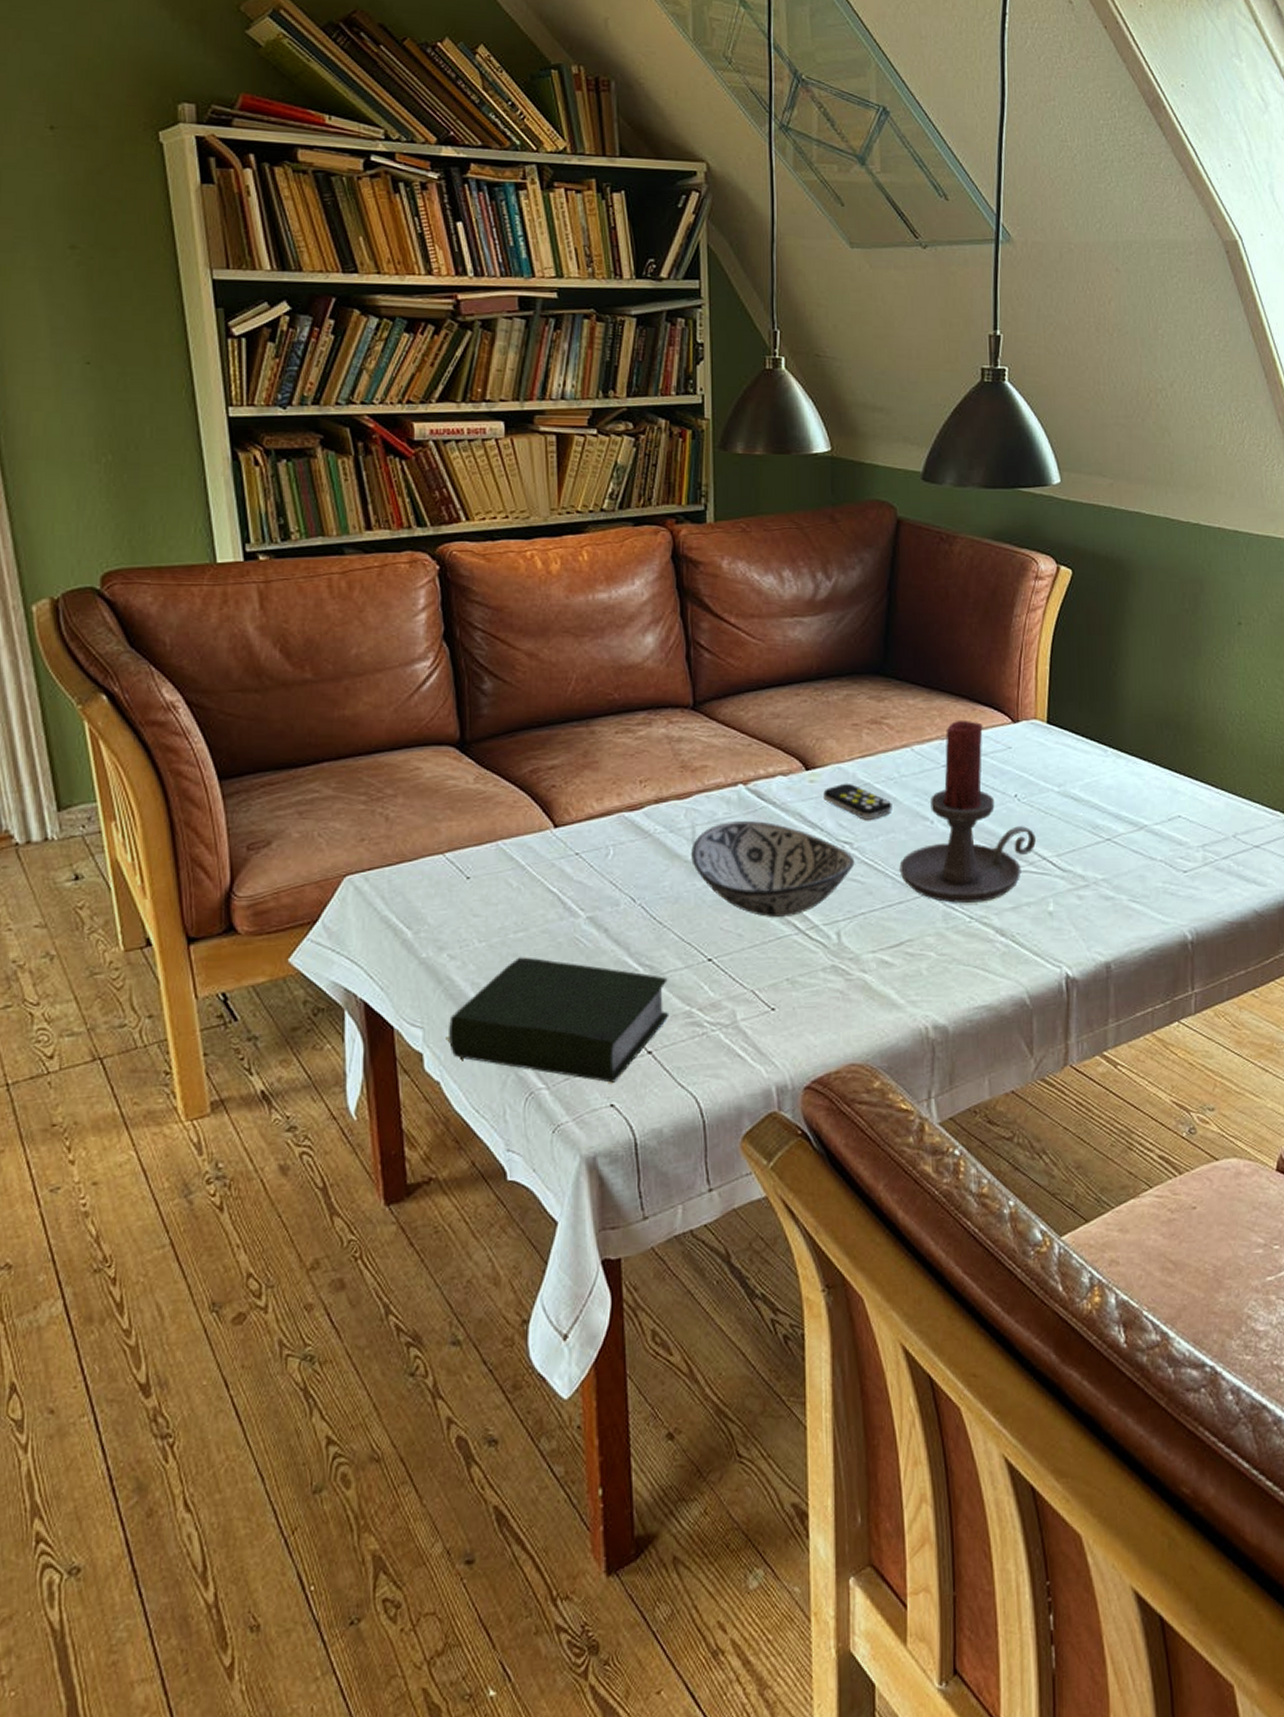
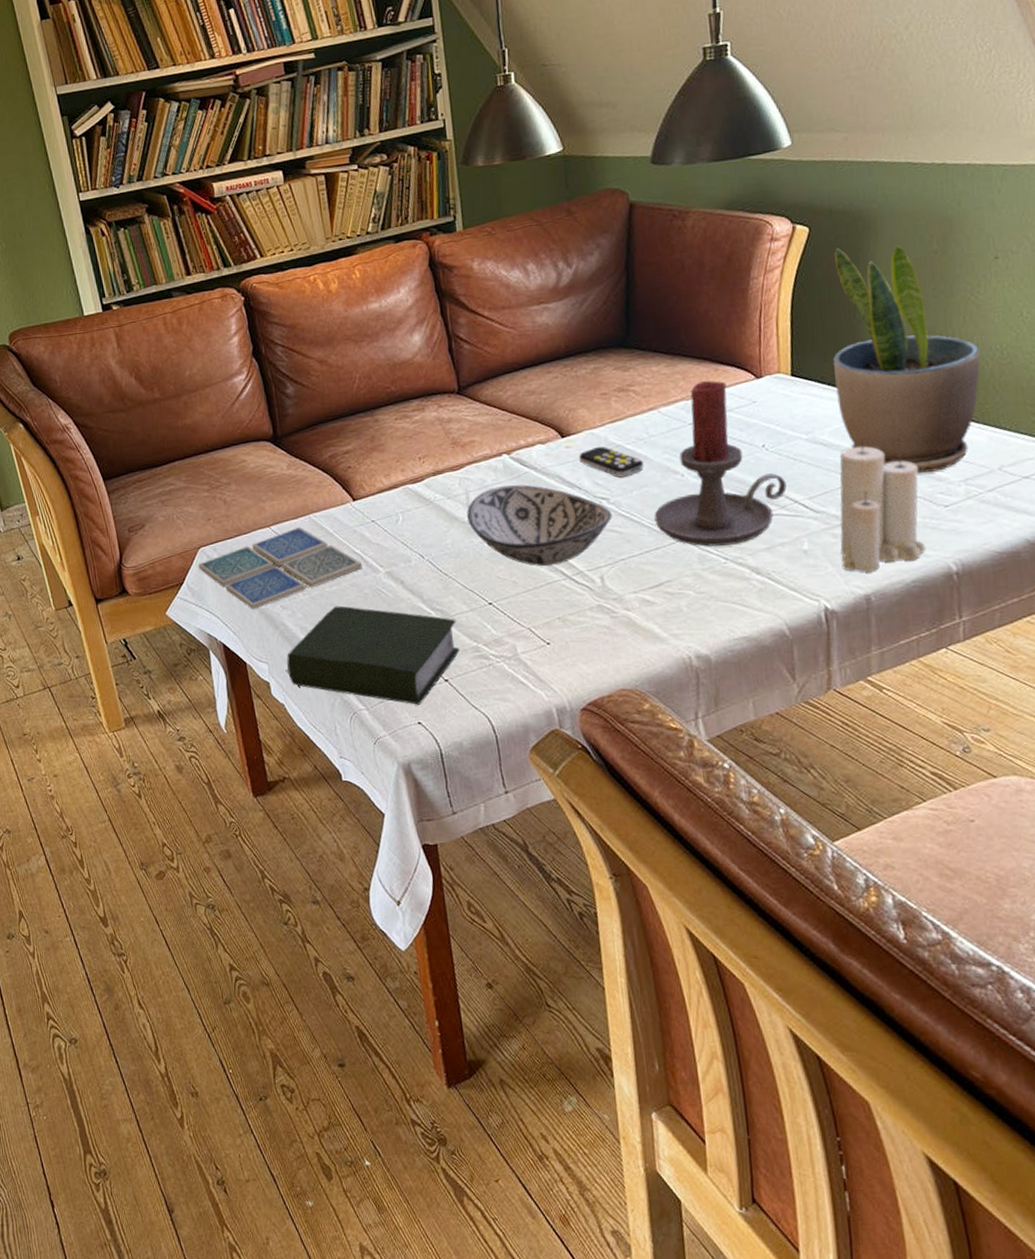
drink coaster: none [341,855,558,958] -> present [198,526,362,609]
candle: none [1084,797,1164,938] -> present [840,440,926,572]
potted plant: none [1088,594,1222,835] -> present [833,245,981,473]

